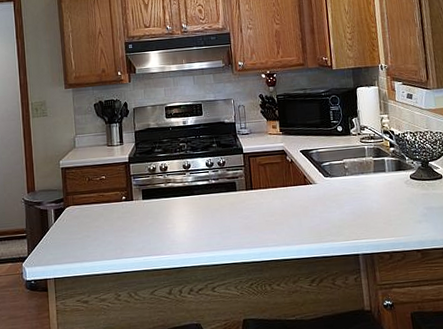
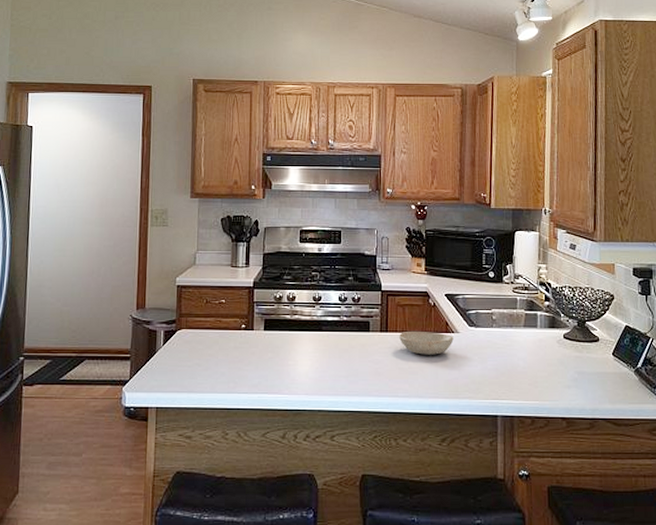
bowl: none [263,185,312,207] -> present [399,331,454,355]

